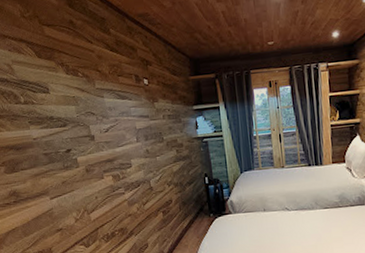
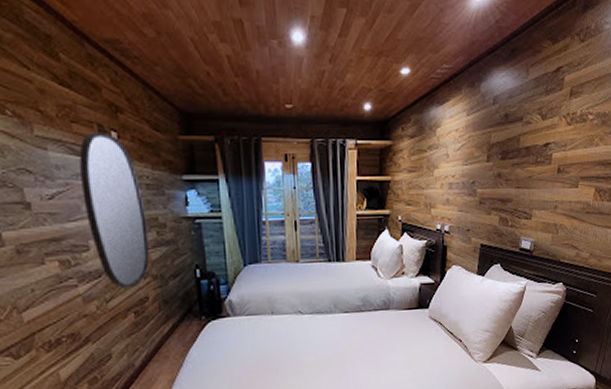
home mirror: none [123,80,172,194] -> present [79,132,150,289]

